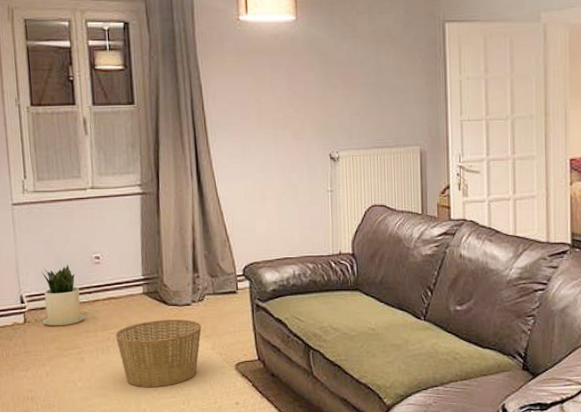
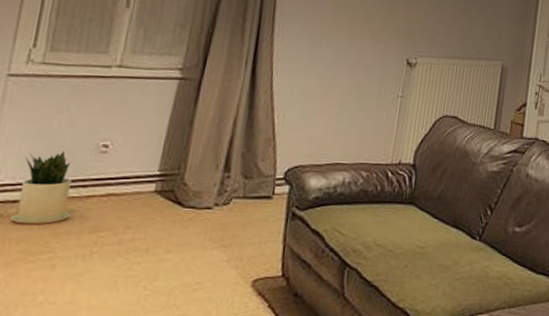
basket: present [115,319,202,388] -> none [105,224,220,305]

